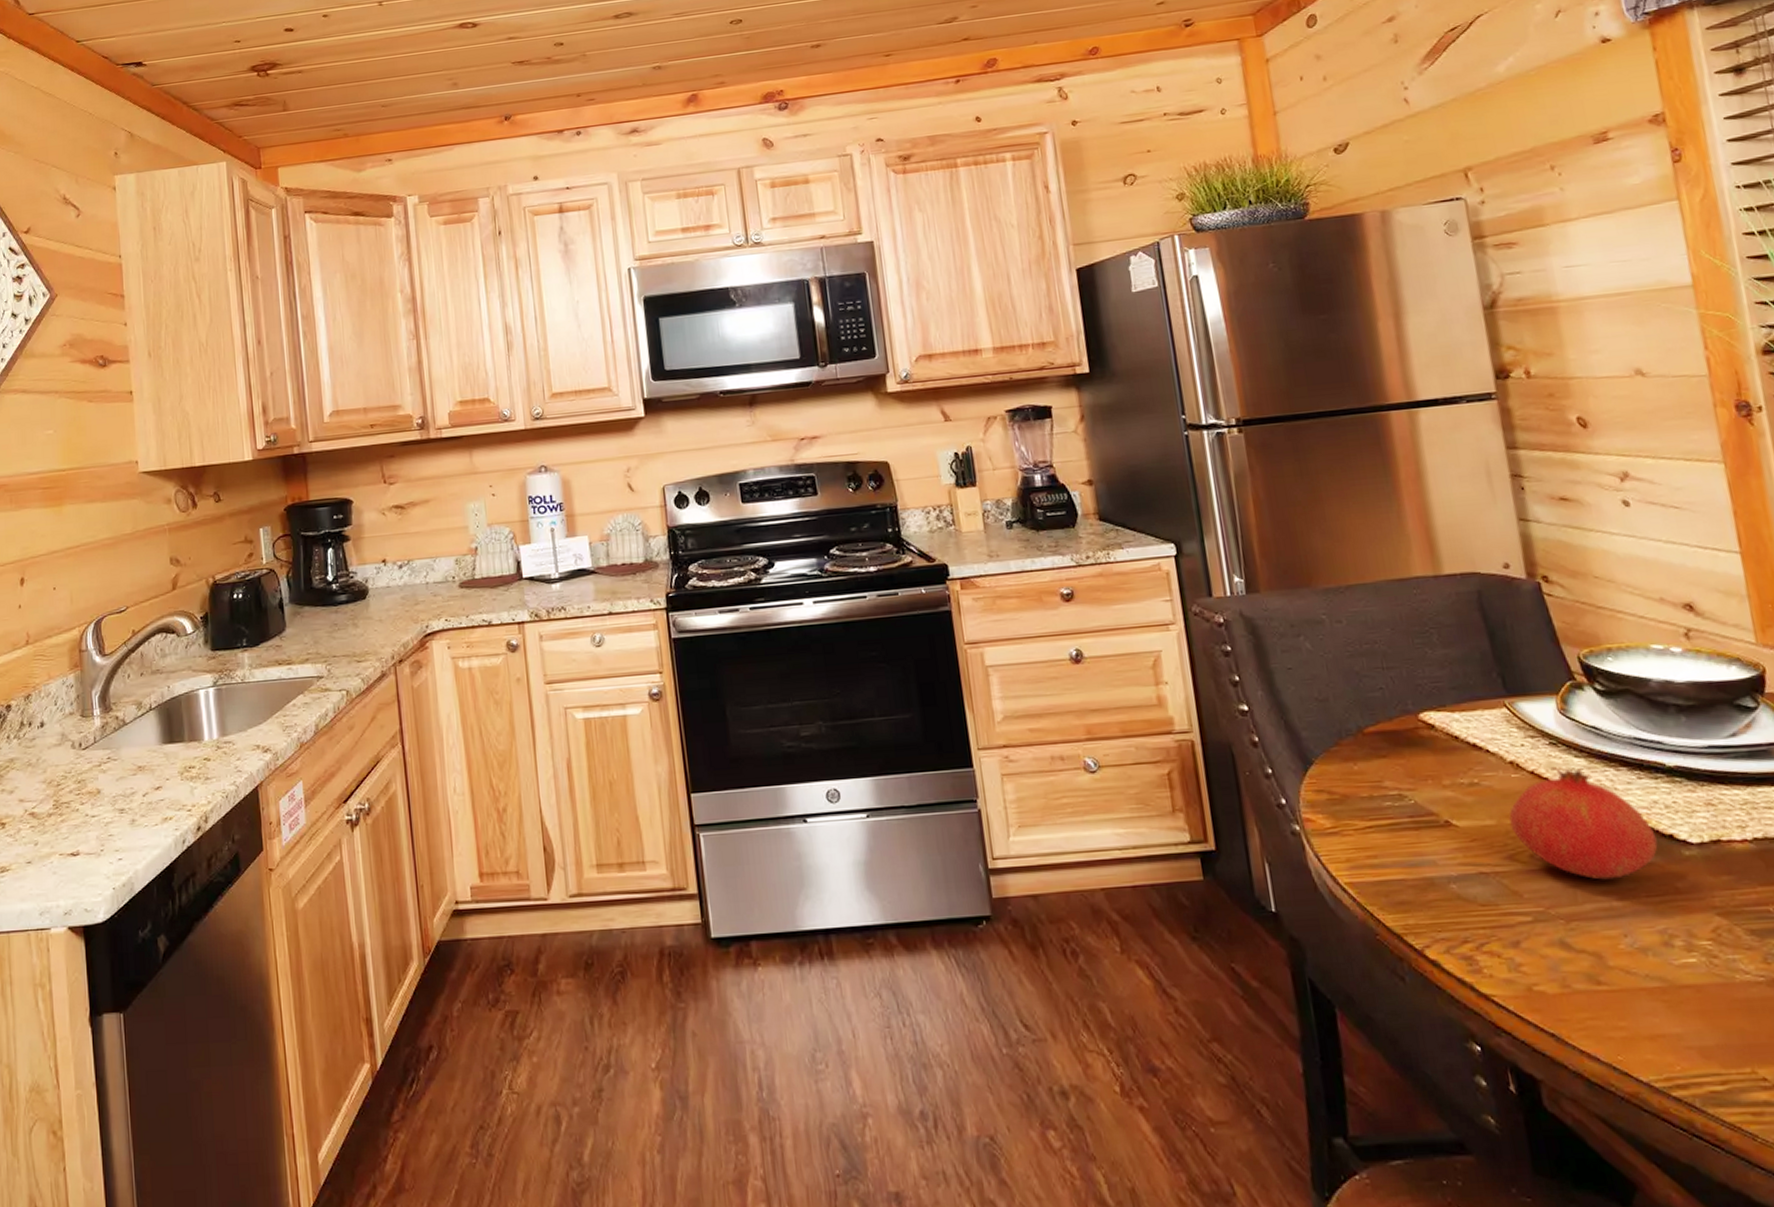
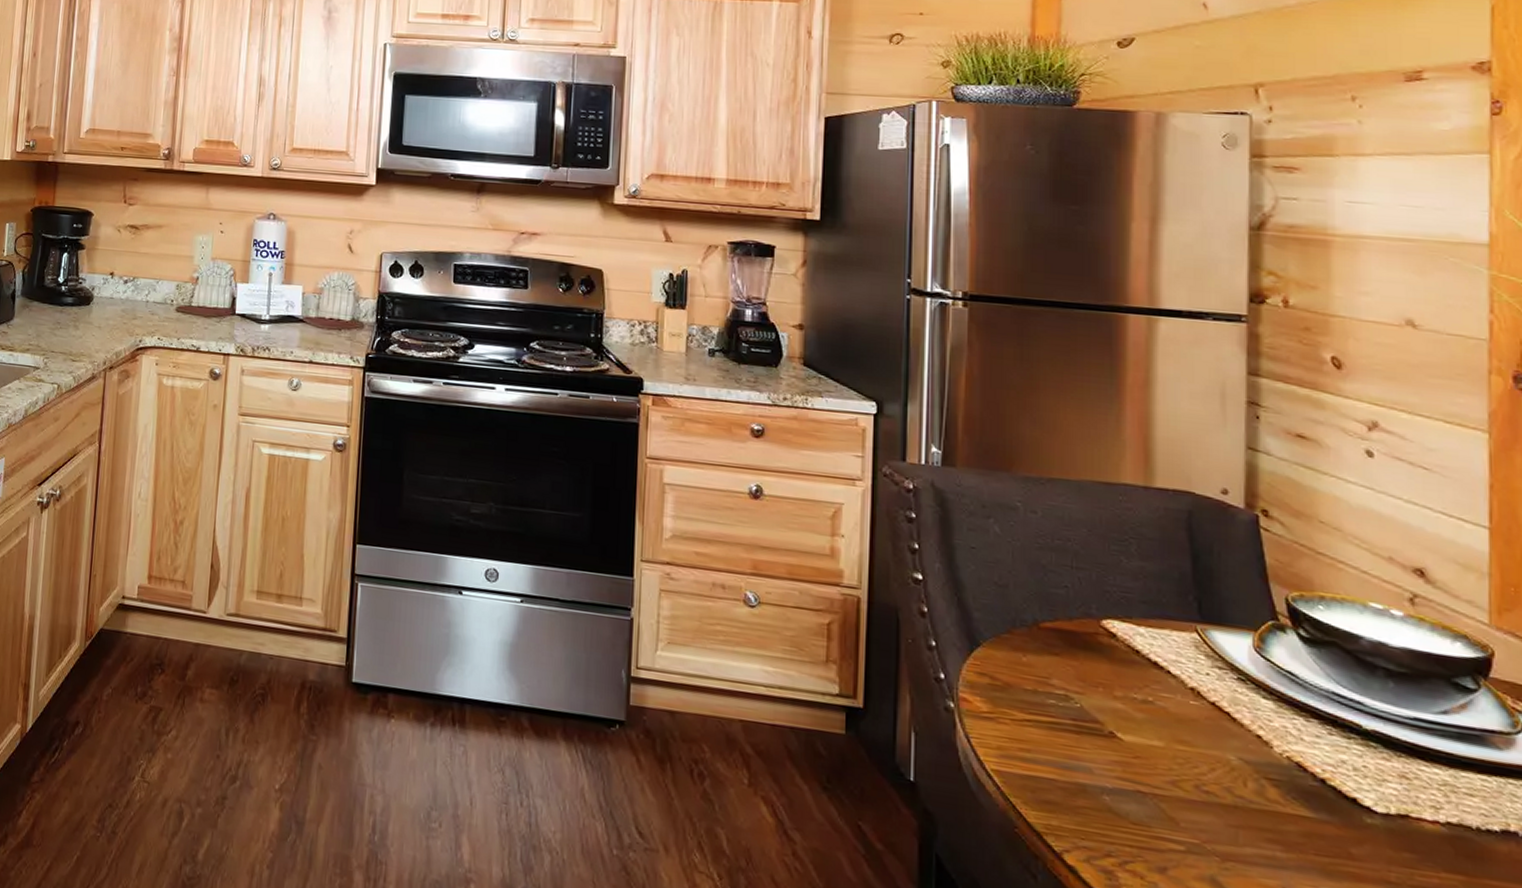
fruit: present [1509,767,1658,880] -> none [1179,703,1338,830]

